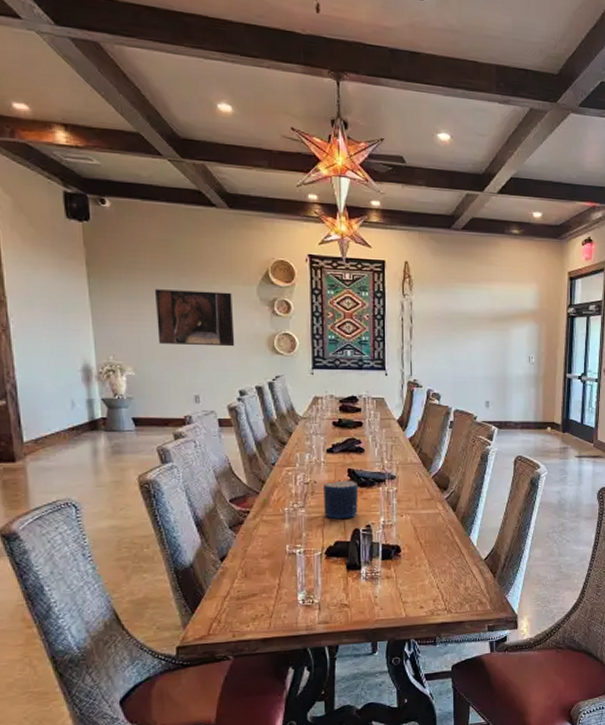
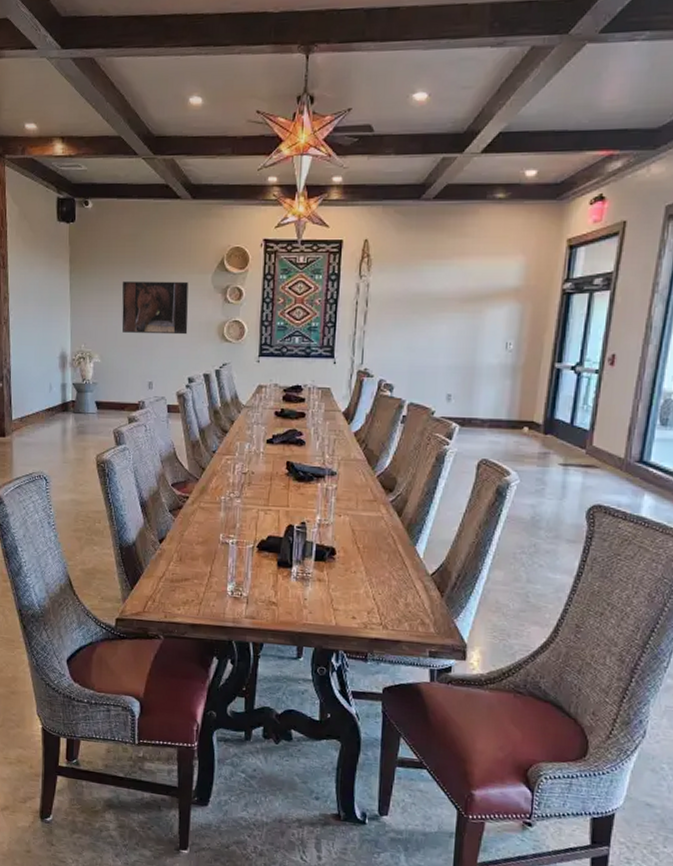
candle: present [324,480,358,519] -> none [259,473,295,513]

